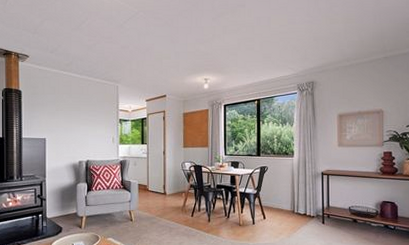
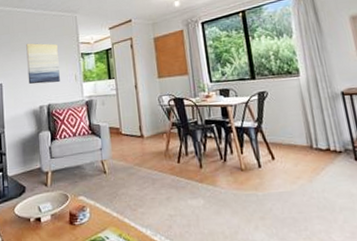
wall art: none [70,105,99,143] -> present [26,43,60,85]

